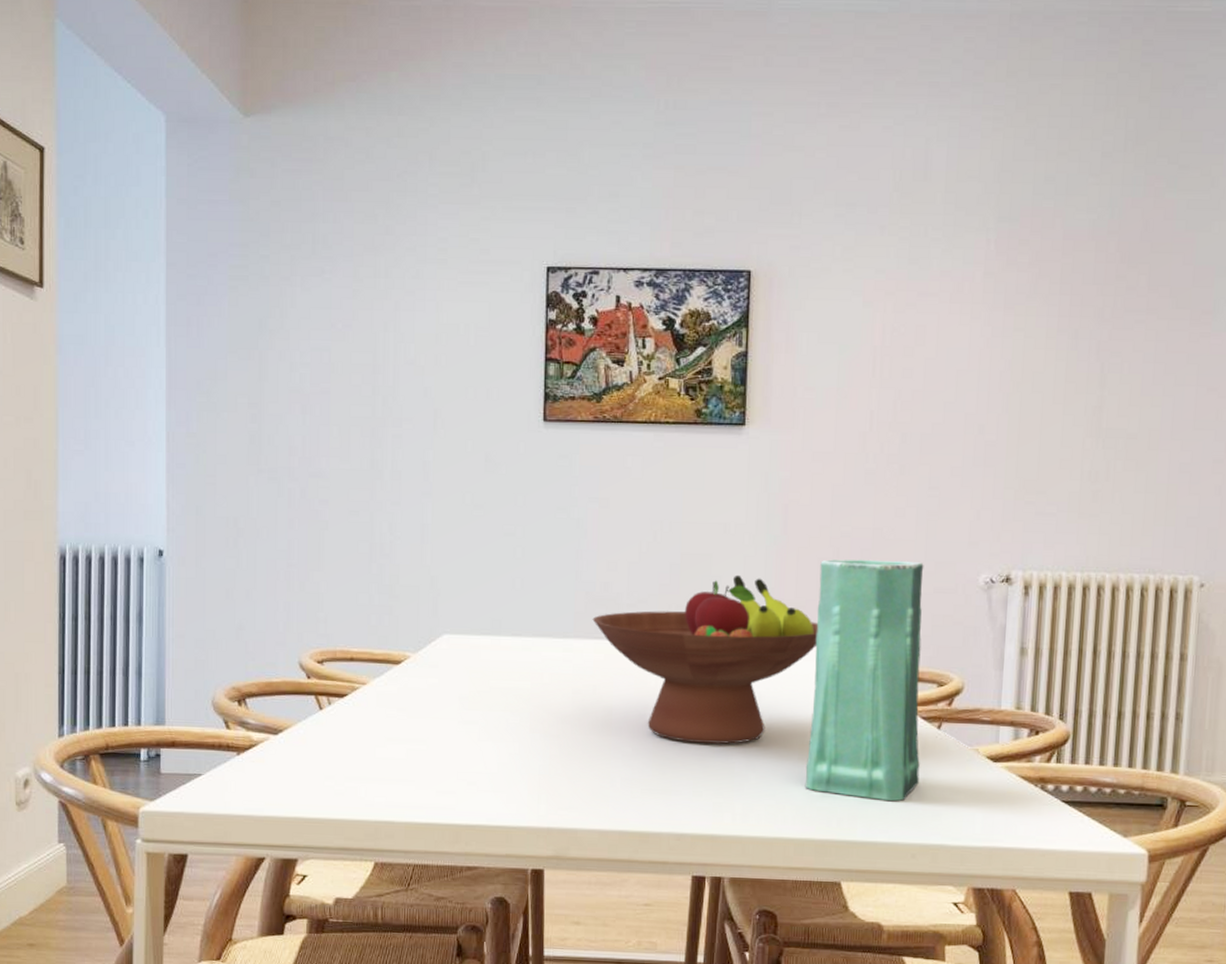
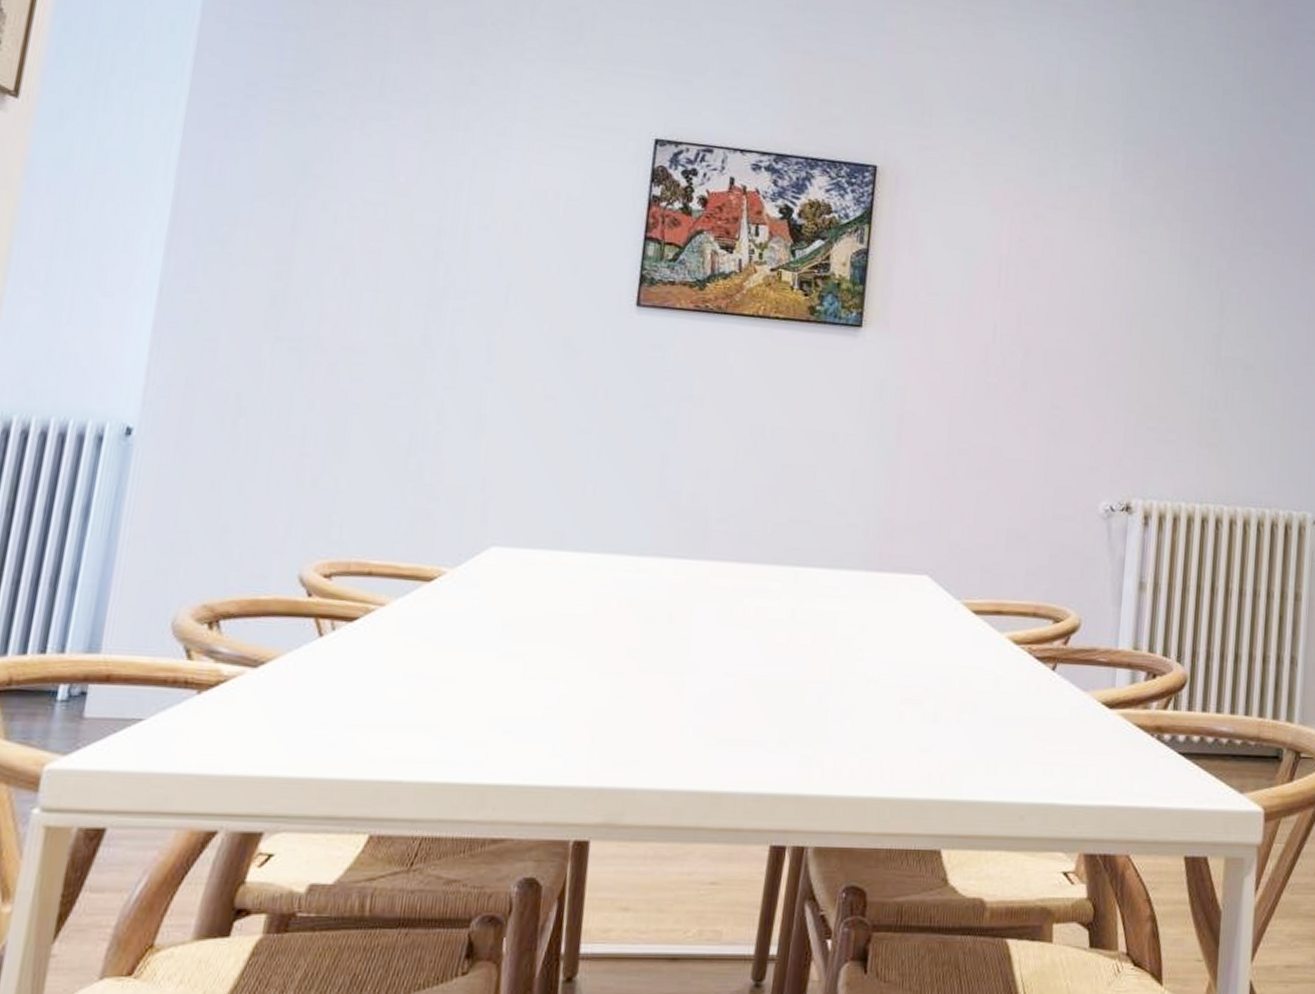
fruit bowl: present [592,574,819,744] -> none [674,490,930,686]
vase: present [804,559,924,801] -> none [906,478,1043,753]

